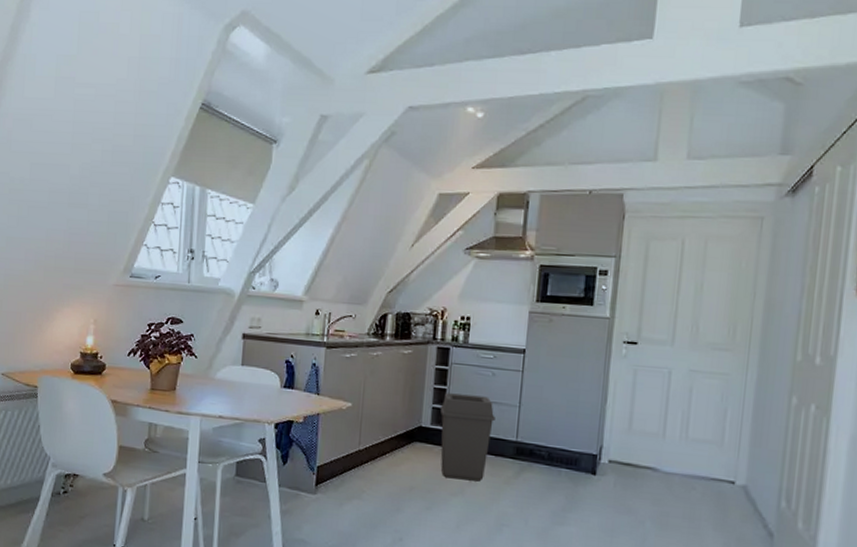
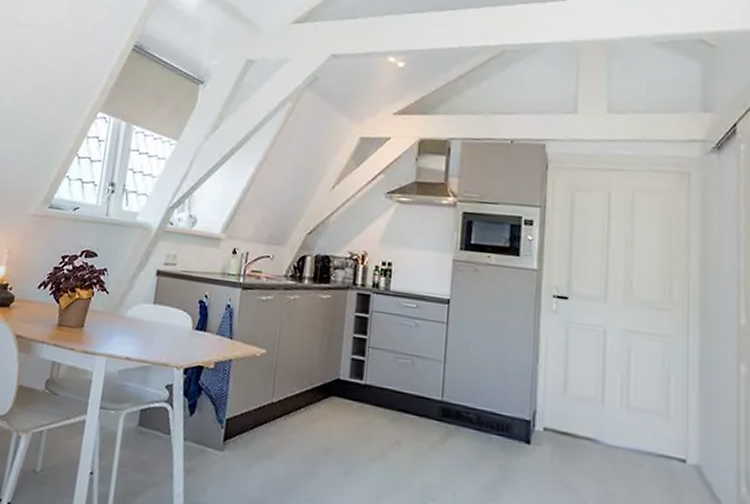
trash bin: present [440,393,495,482] -> none [359,343,419,446]

